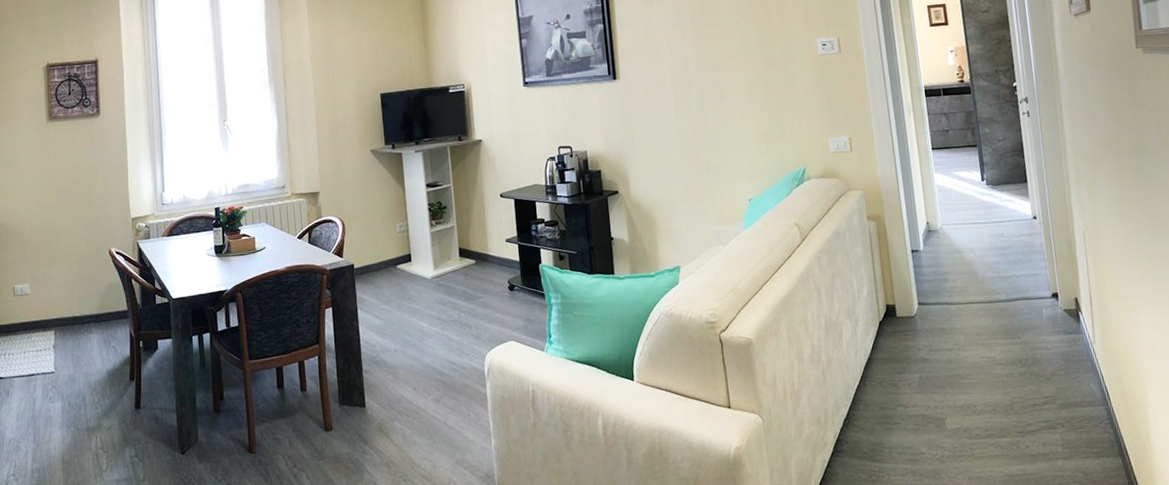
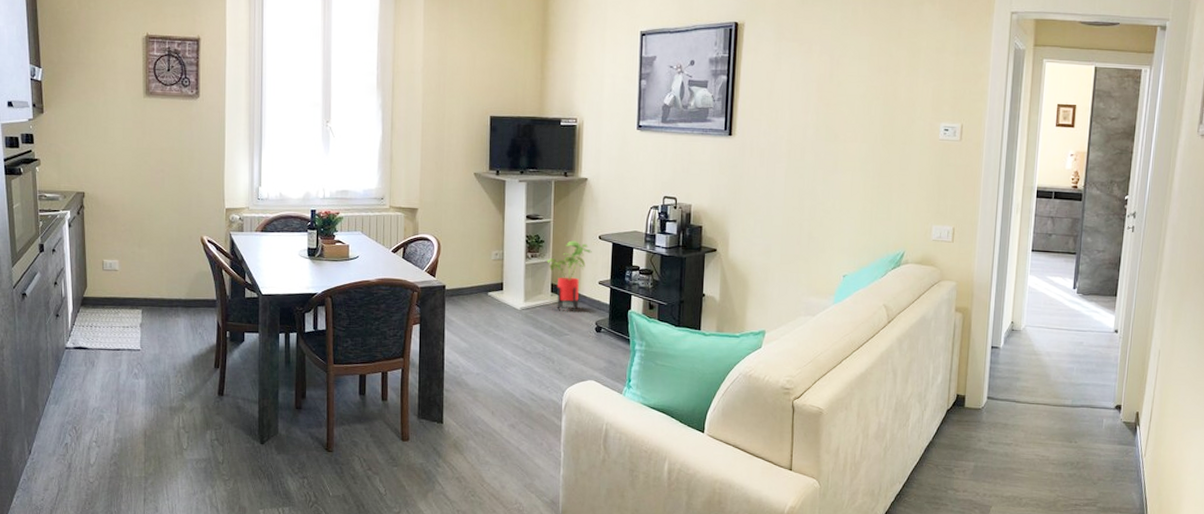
house plant: none [452,202,495,274] -> present [547,240,592,311]

